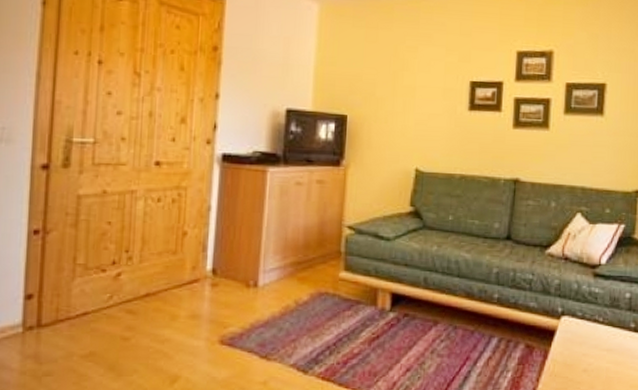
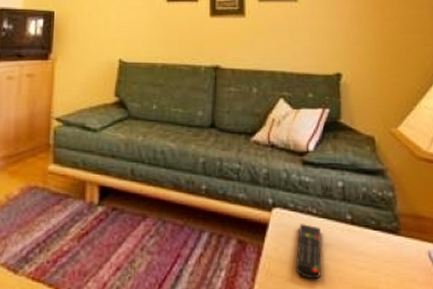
remote control: none [578,331,606,380] -> present [295,224,322,280]

